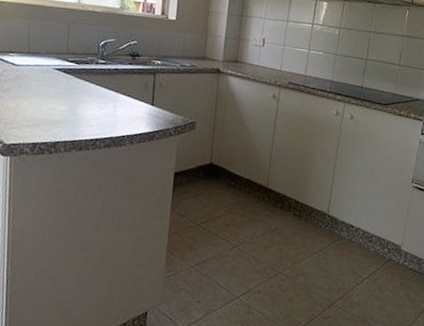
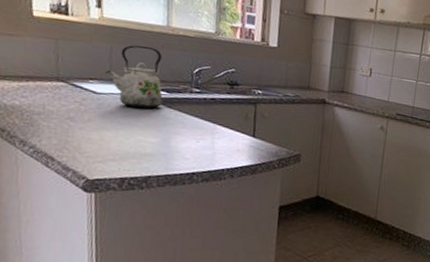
kettle: none [23,21,73,79] -> present [104,45,163,109]

